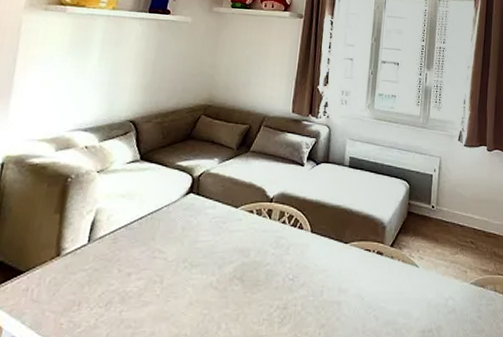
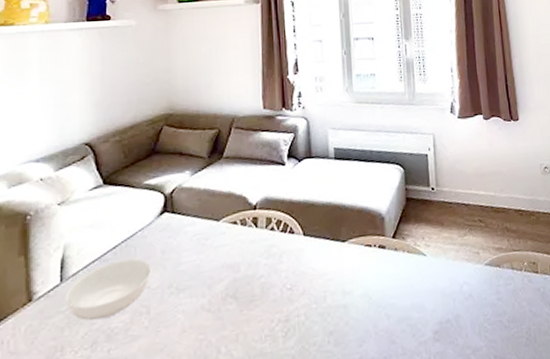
bowl: none [89,231,171,282] -> present [65,258,152,321]

